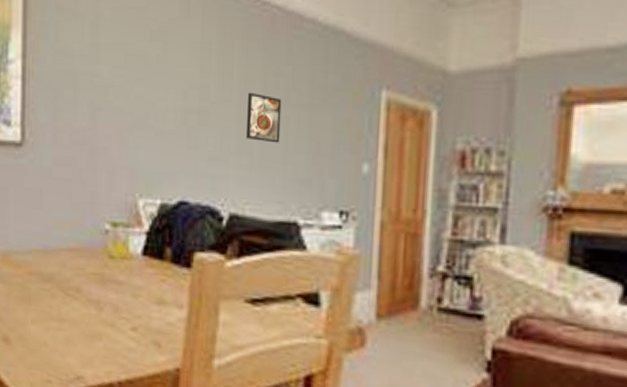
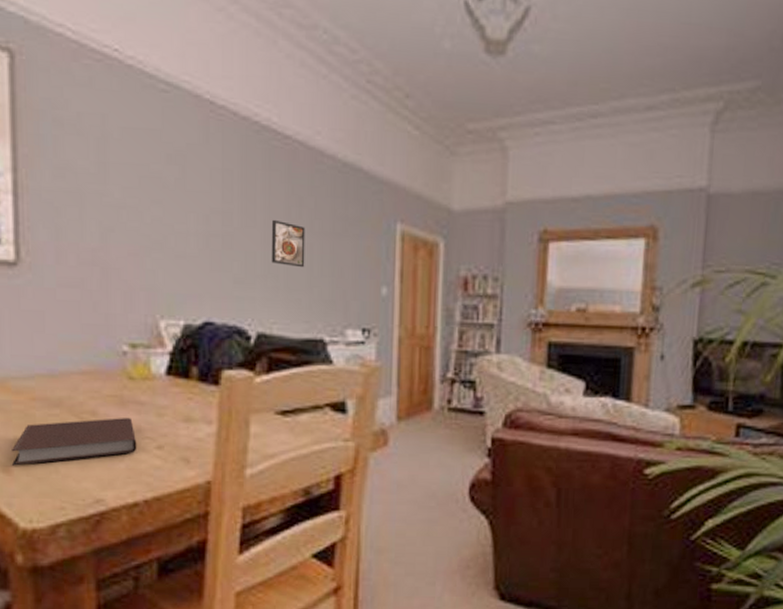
notebook: none [10,296,114,337] -> present [11,418,137,466]

